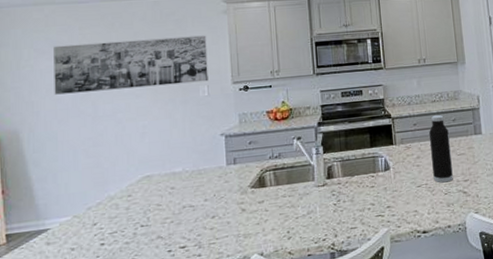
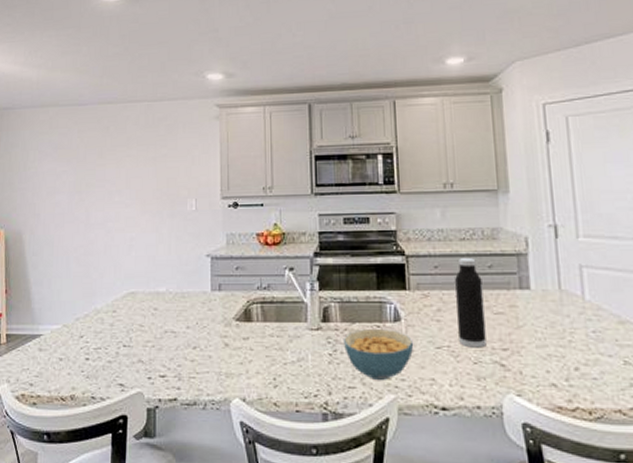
wall art: present [53,35,209,95] -> none [53,143,197,198]
cereal bowl: none [345,177,401,220] -> present [344,328,414,381]

